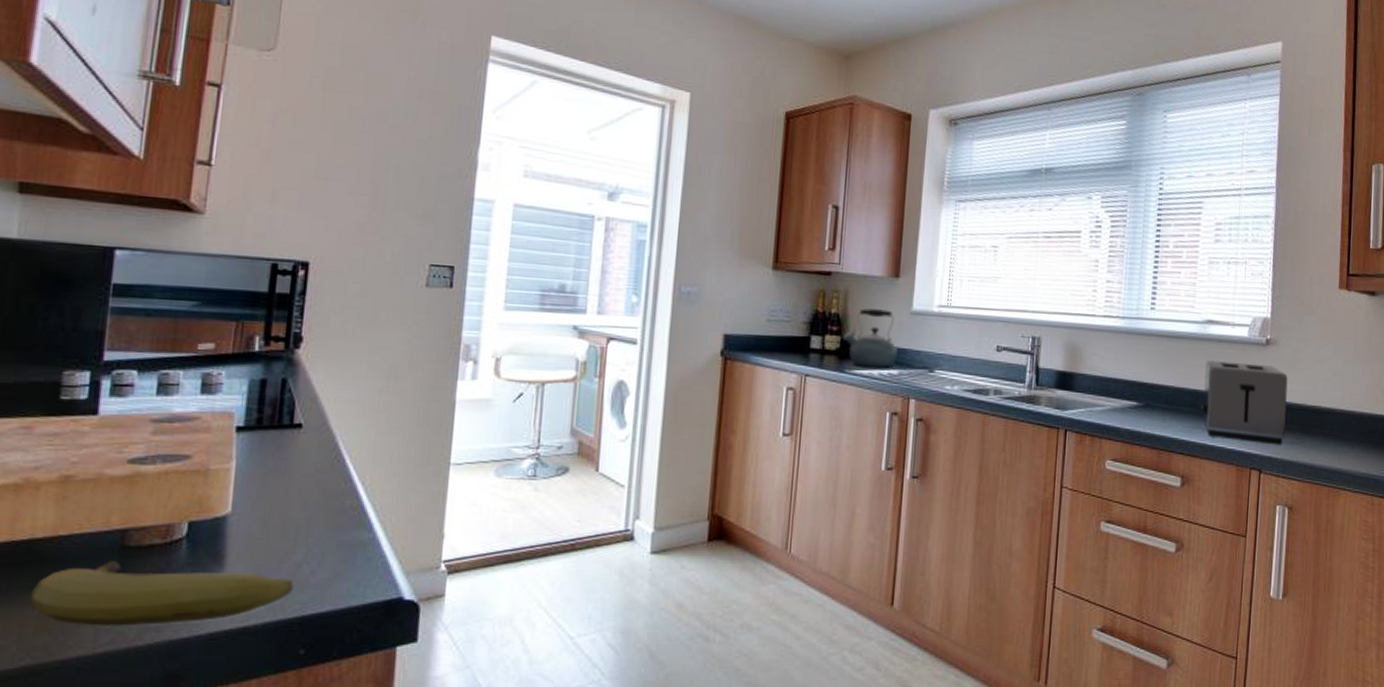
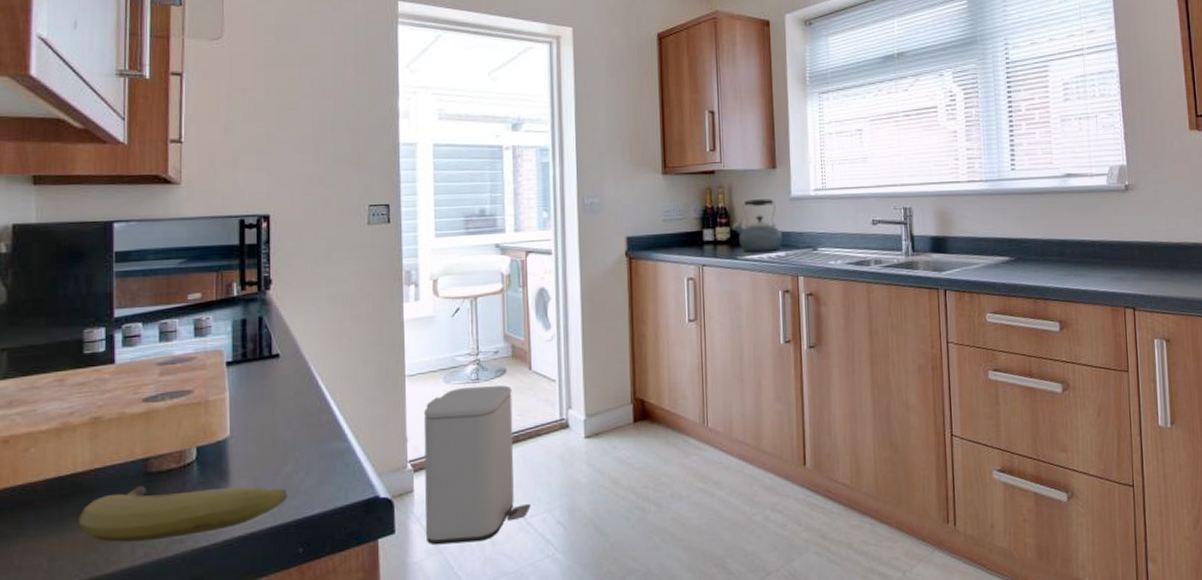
pedal bin: none [453,484,580,659] -> present [423,385,531,545]
toaster: present [1202,360,1288,445] -> none [1069,209,1155,283]

